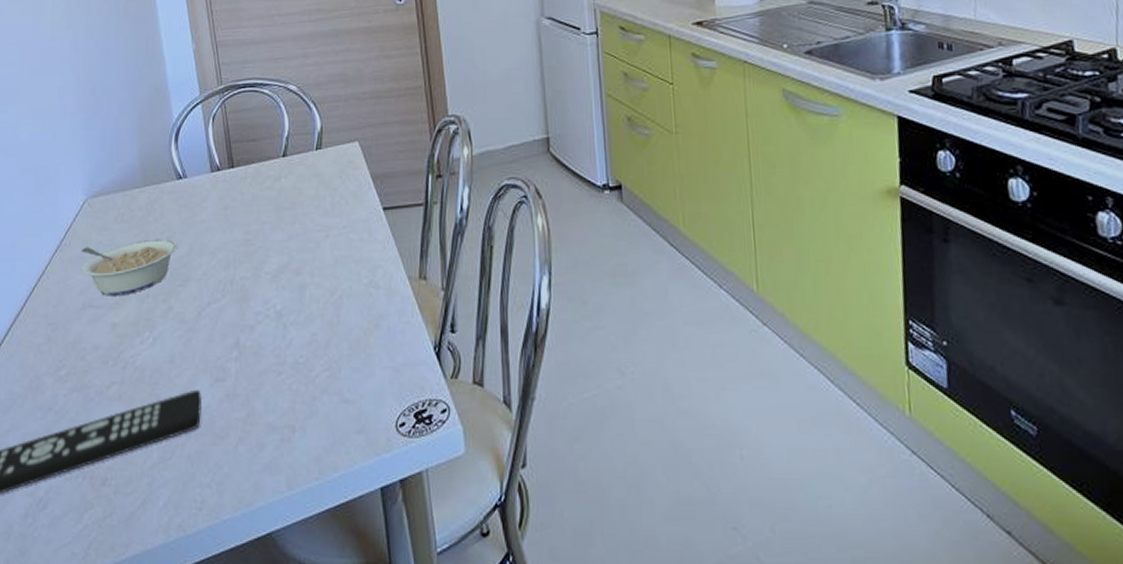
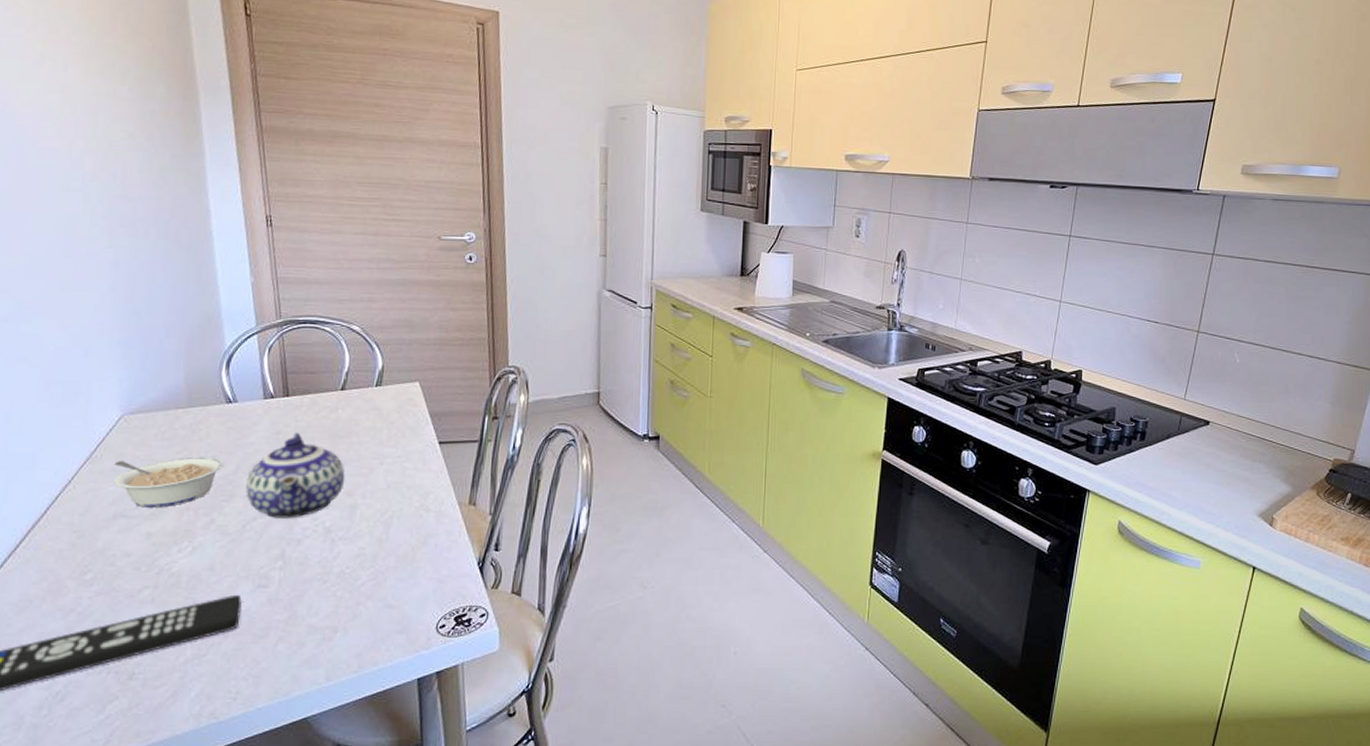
teapot: none [199,206,293,304] -> present [246,432,345,520]

